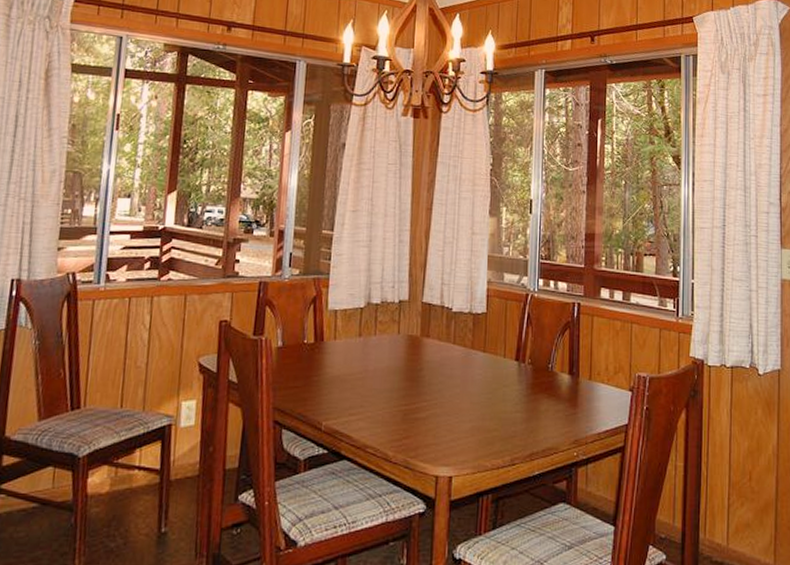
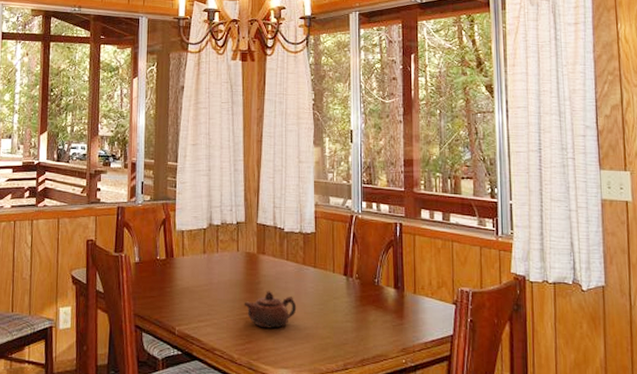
teapot: none [402,379,462,421] -> present [244,291,297,329]

